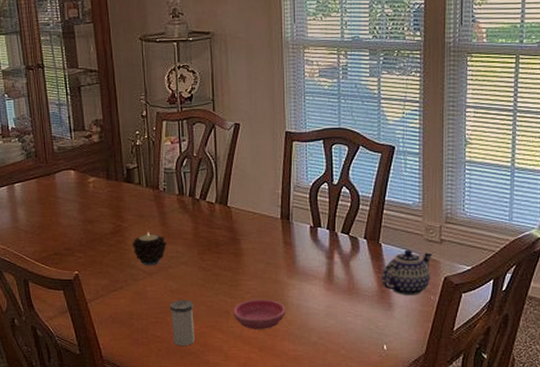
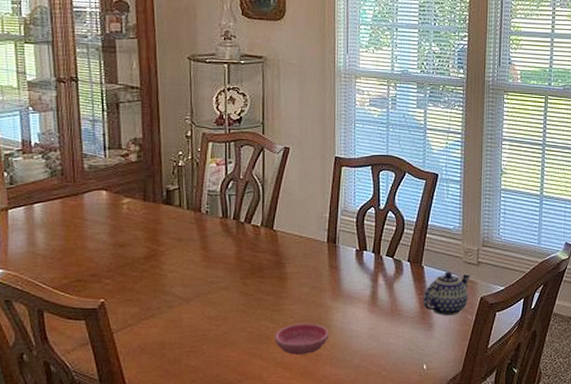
candle: present [131,232,167,266] -> none [167,256,207,292]
salt shaker: present [169,300,195,346] -> none [206,327,233,375]

